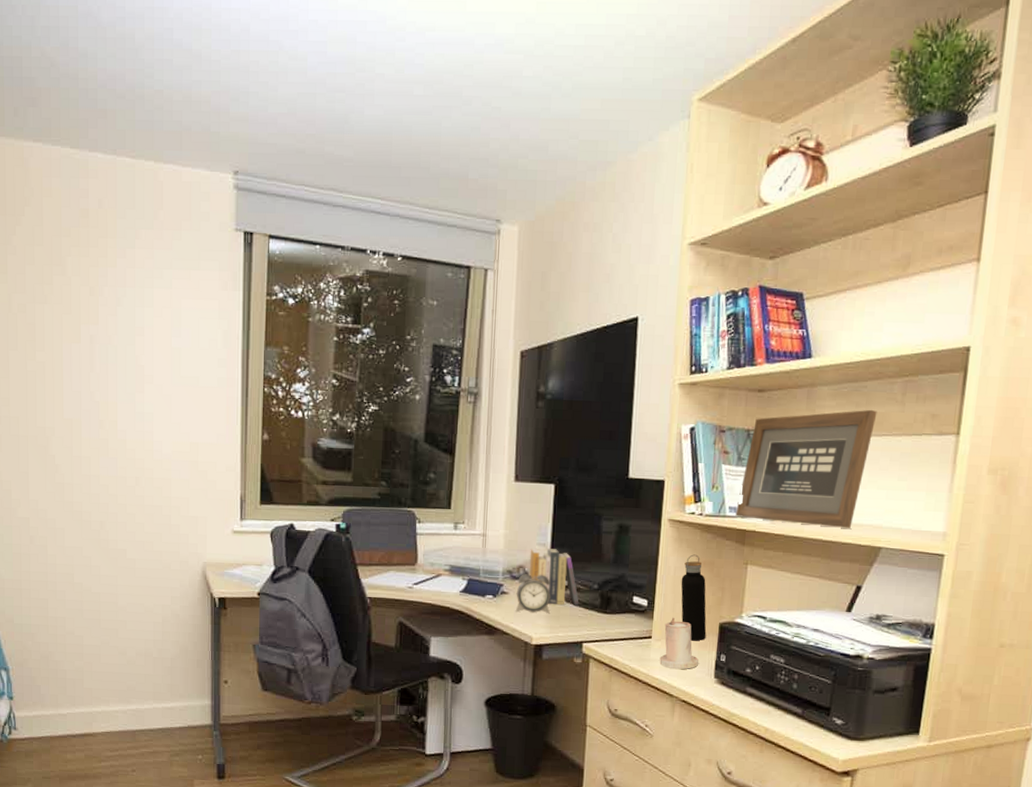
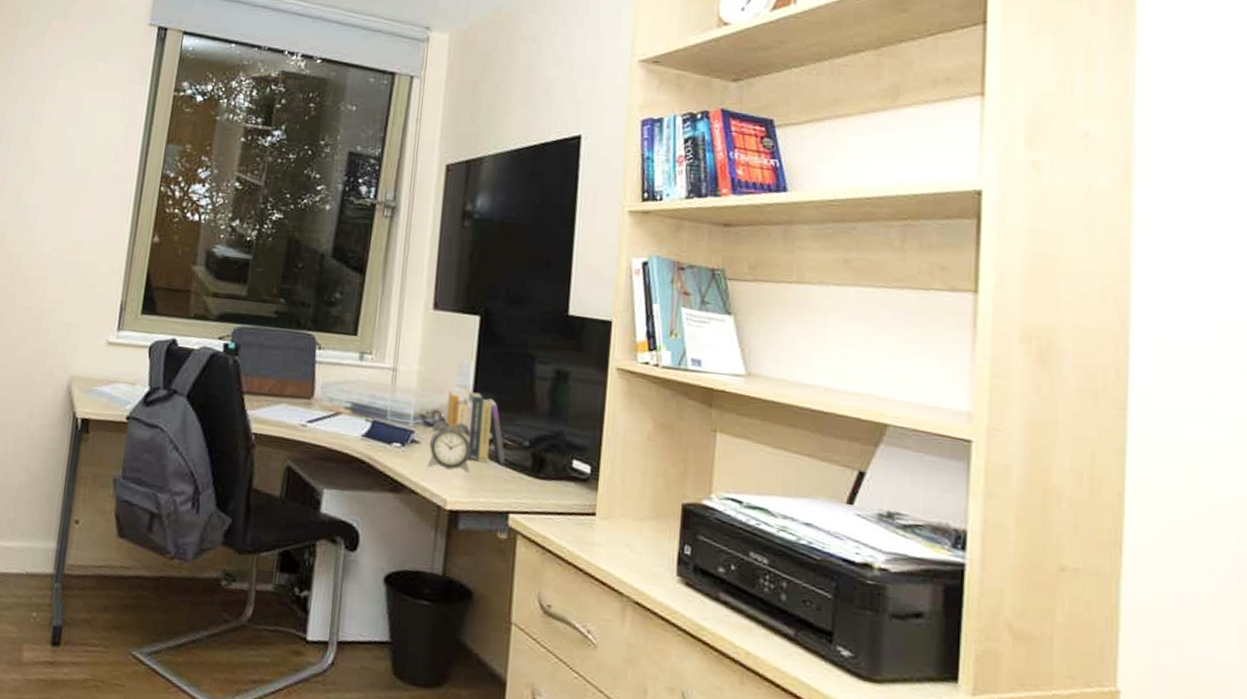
candle: present [659,617,699,670] -> none [606,490,657,561]
water bottle: present [681,554,707,641] -> none [632,413,666,525]
picture frame: present [735,409,877,528] -> none [699,255,871,397]

